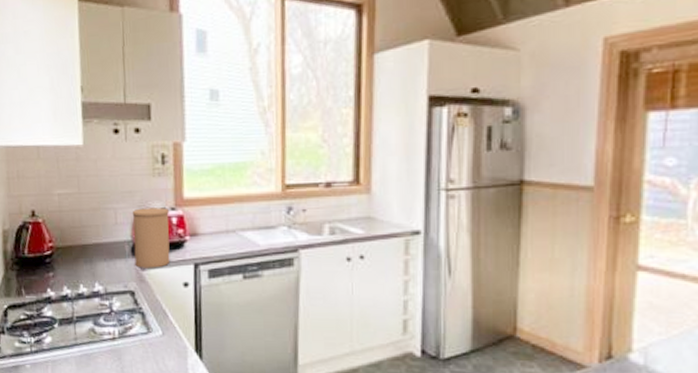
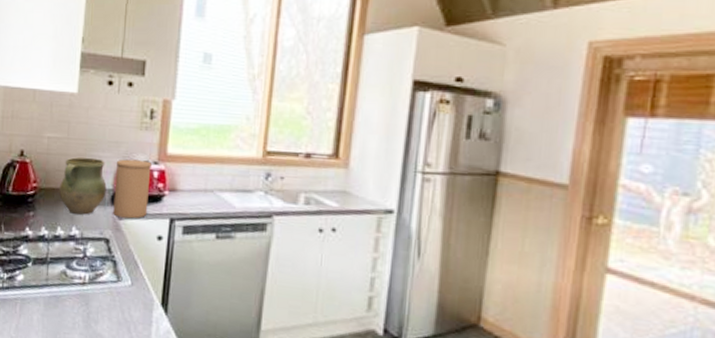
ceramic jug: none [76,210,126,270] -> present [58,157,107,215]

